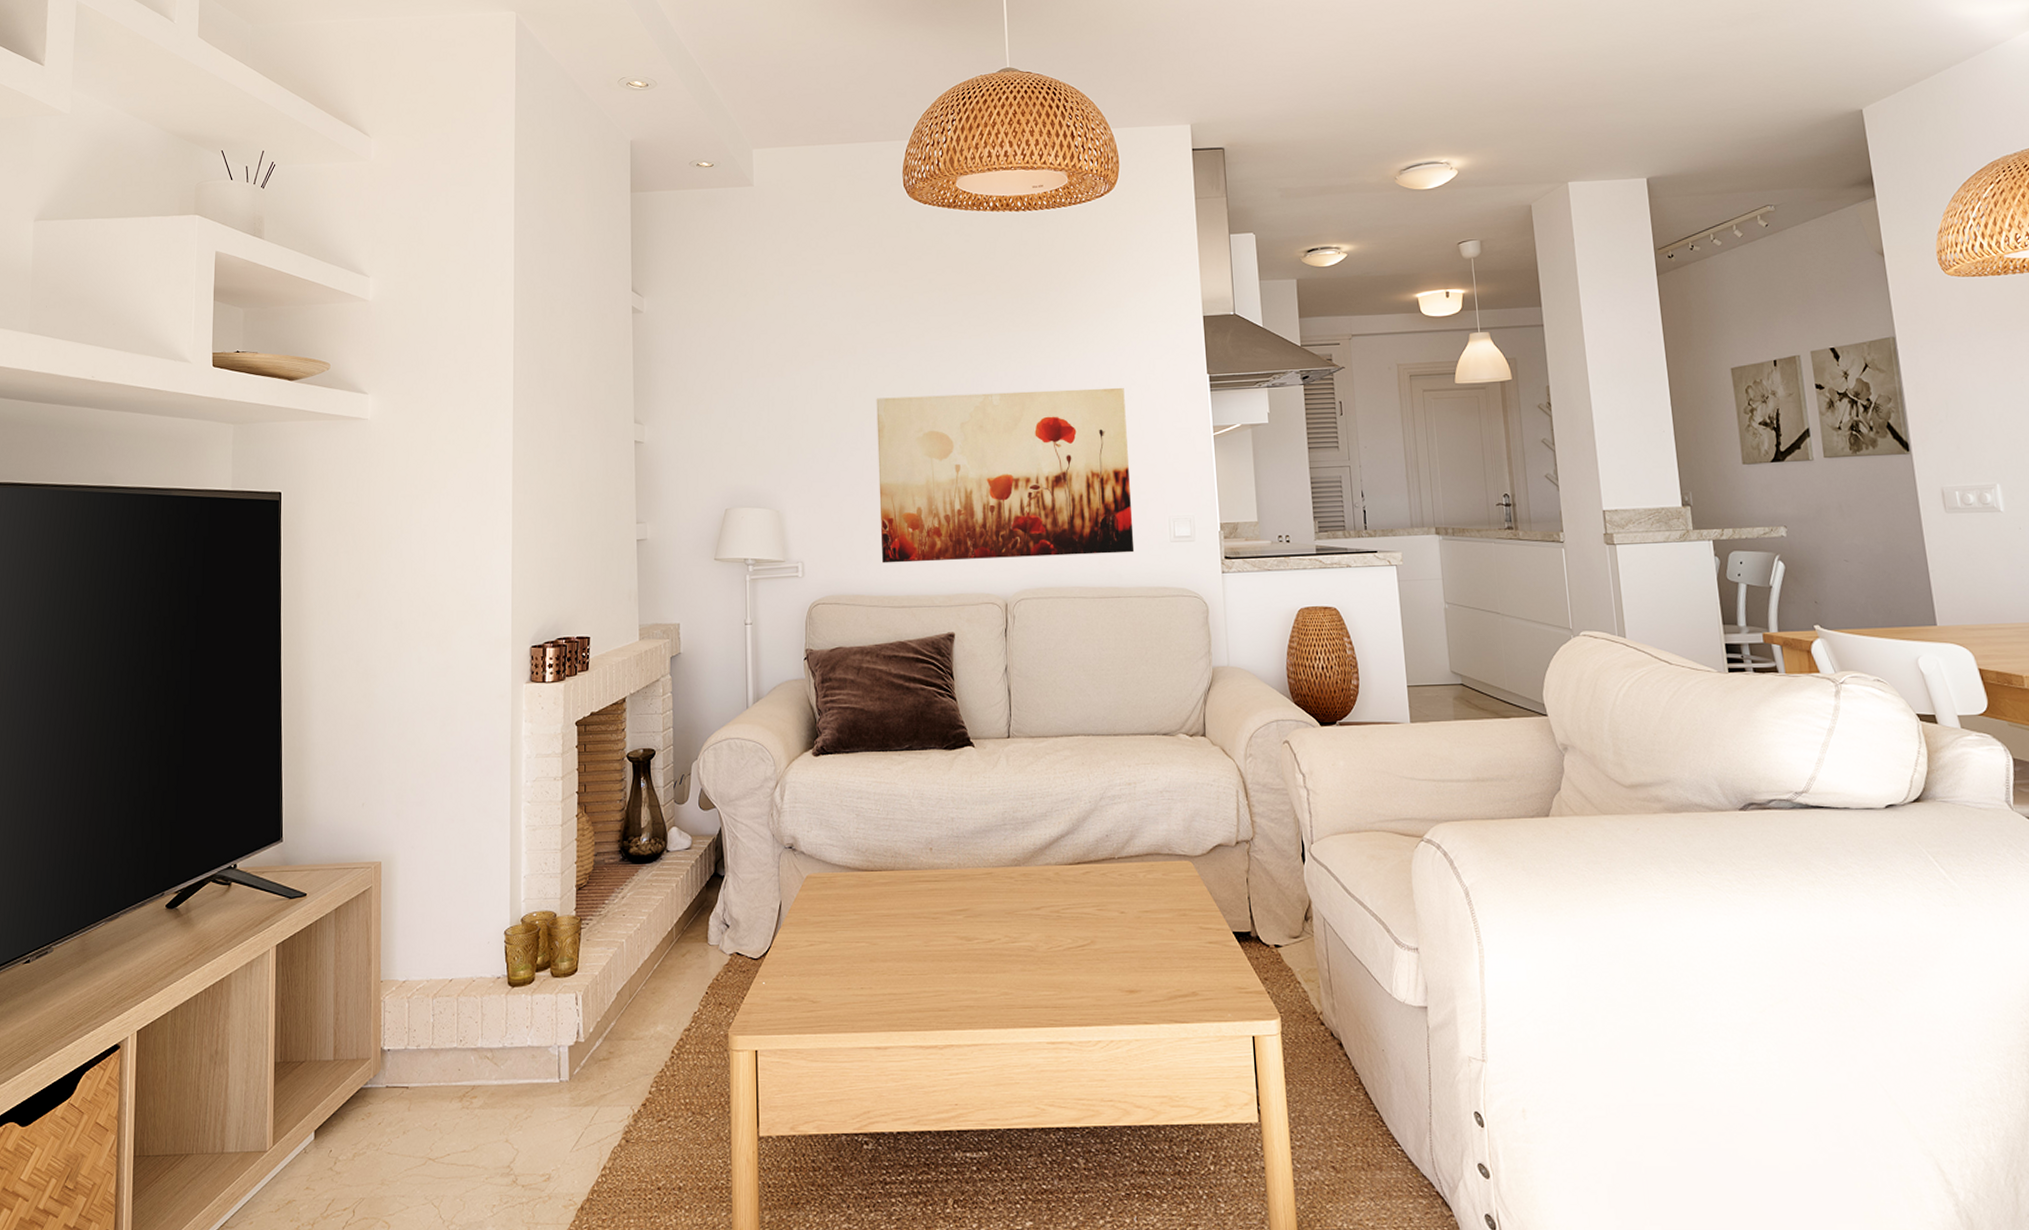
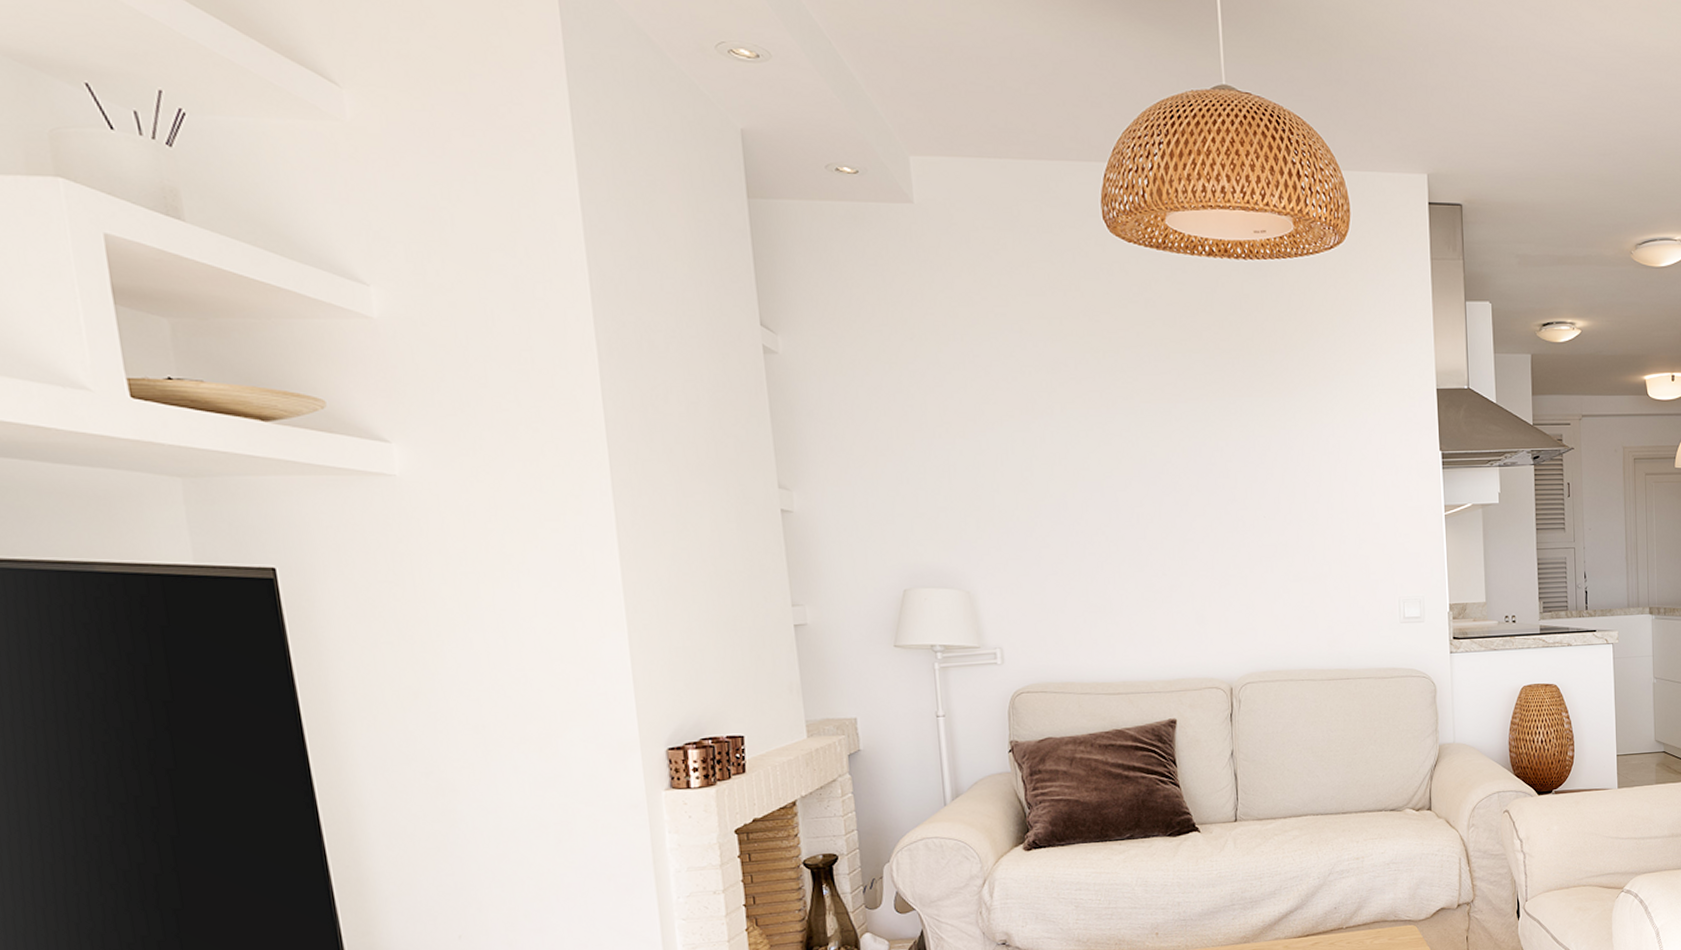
wall art: present [876,387,1135,563] -> none [1079,462,1364,648]

